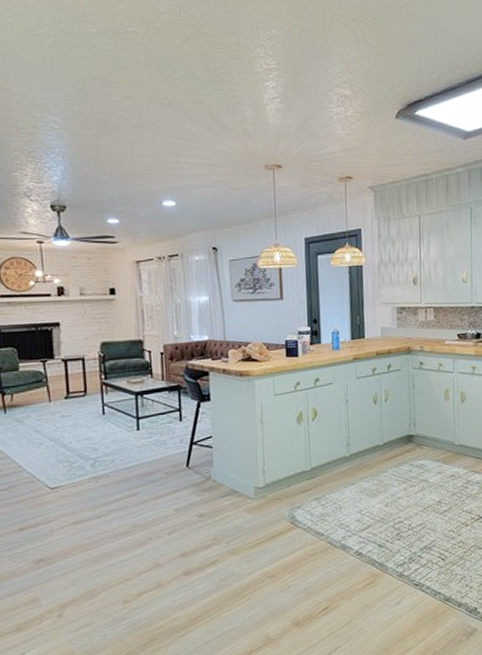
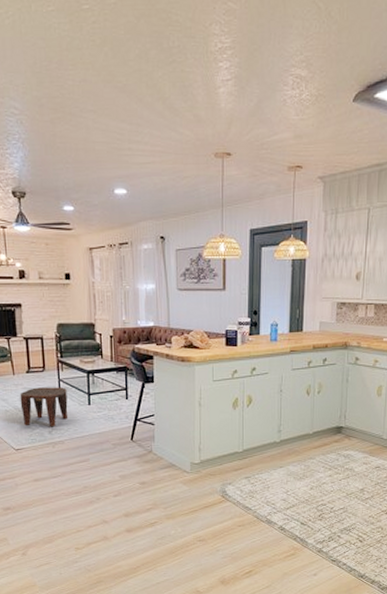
stool: none [57,412,114,459] -> present [20,387,68,427]

